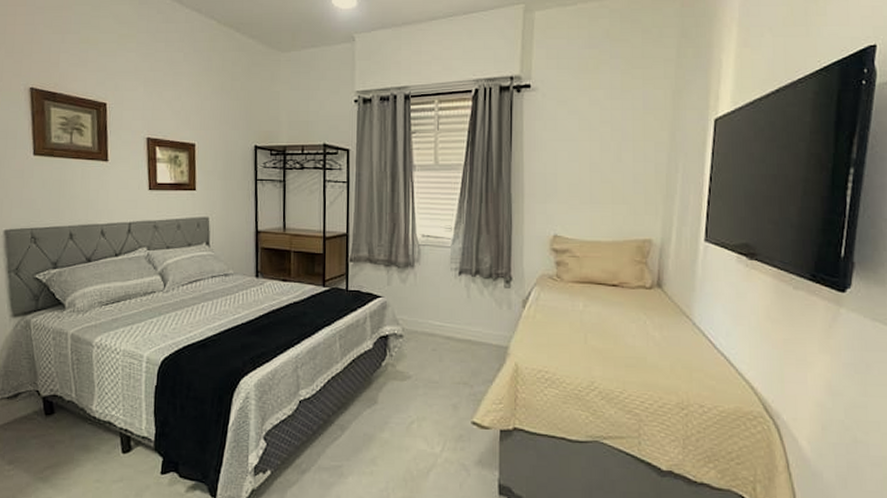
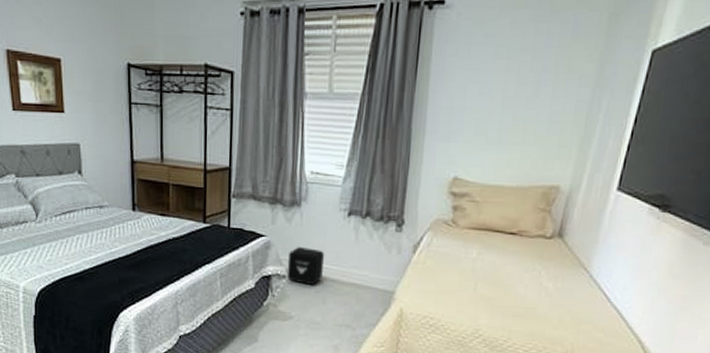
air purifier: none [403,306,439,344] -> present [286,247,325,286]

